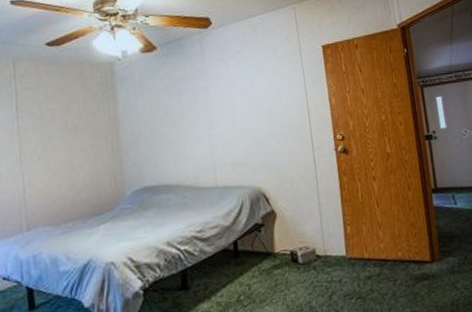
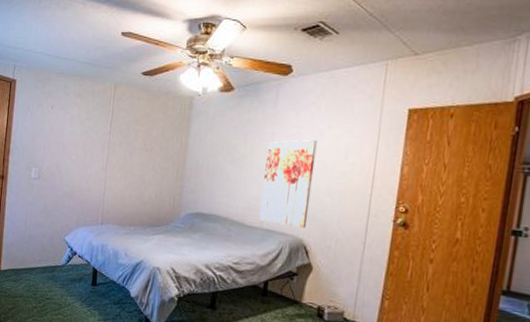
wall art: none [204,86,261,179] -> present [259,139,317,229]

